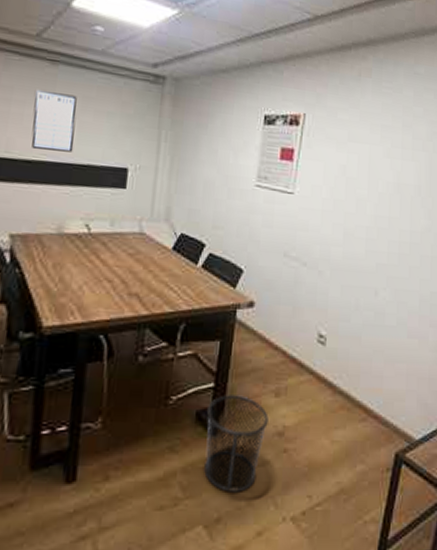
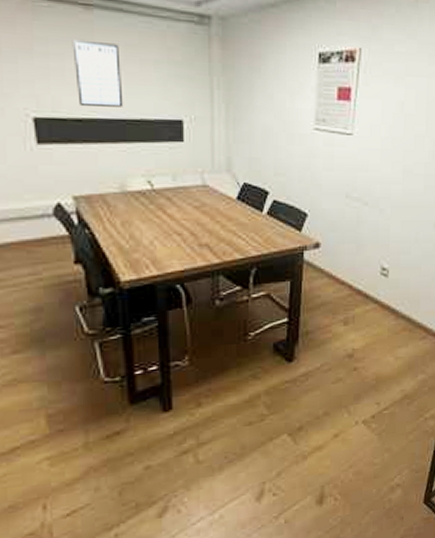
waste bin: present [204,395,269,492] -> none [284,326,339,406]

